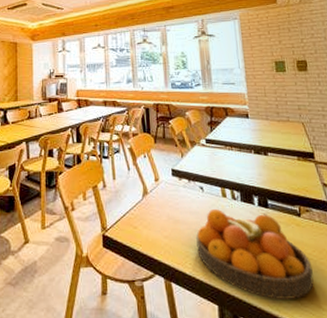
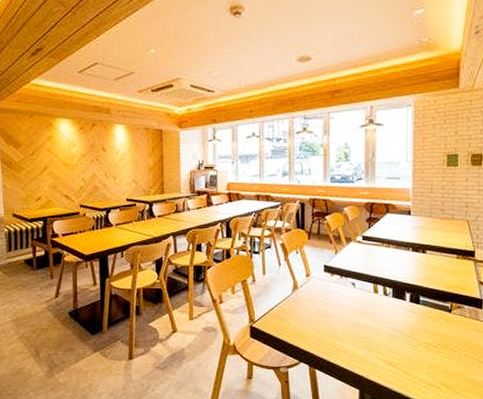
fruit bowl: present [196,209,314,301] -> none [344,305,456,387]

